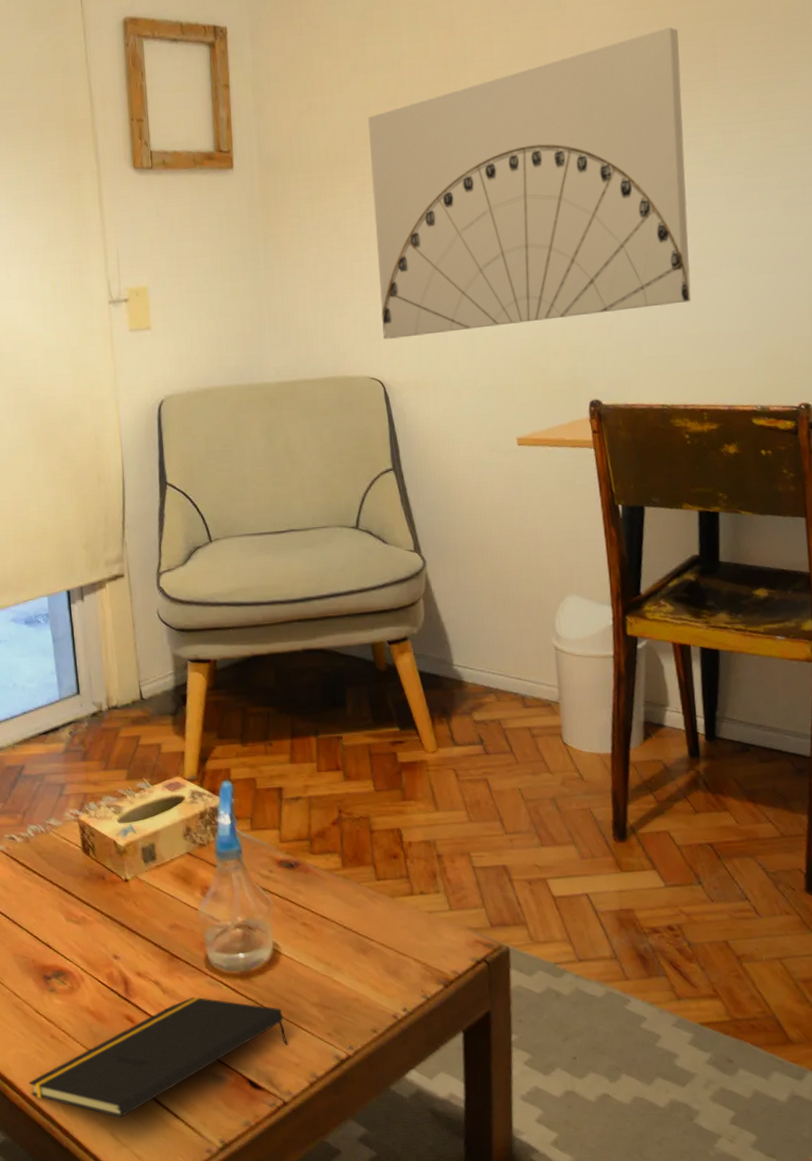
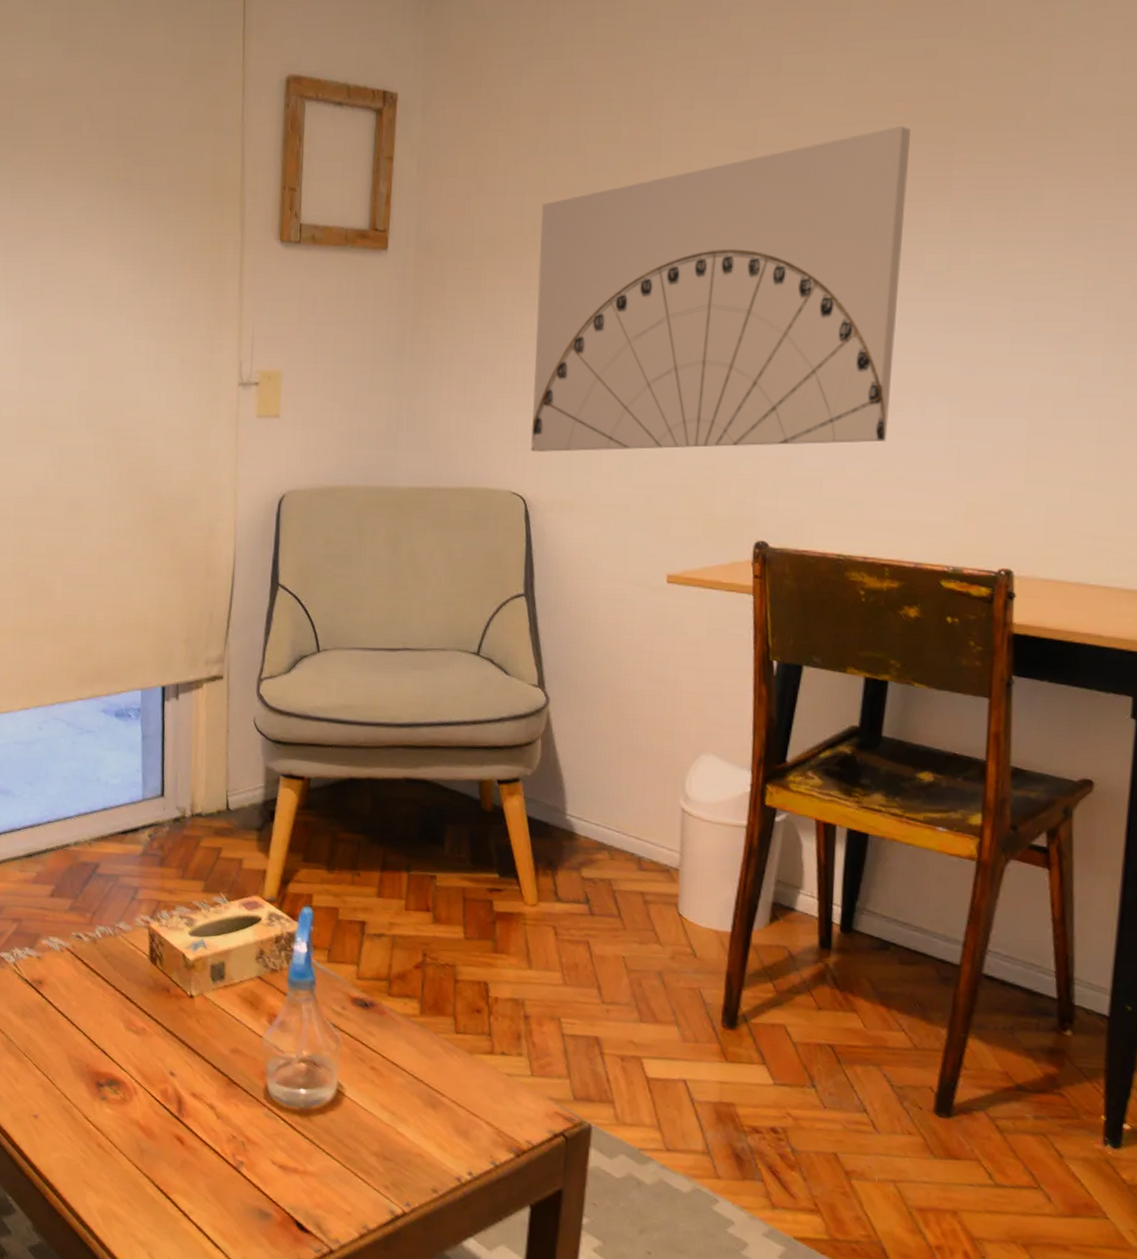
notepad: present [28,997,289,1118] -> none [70,1126,342,1239]

